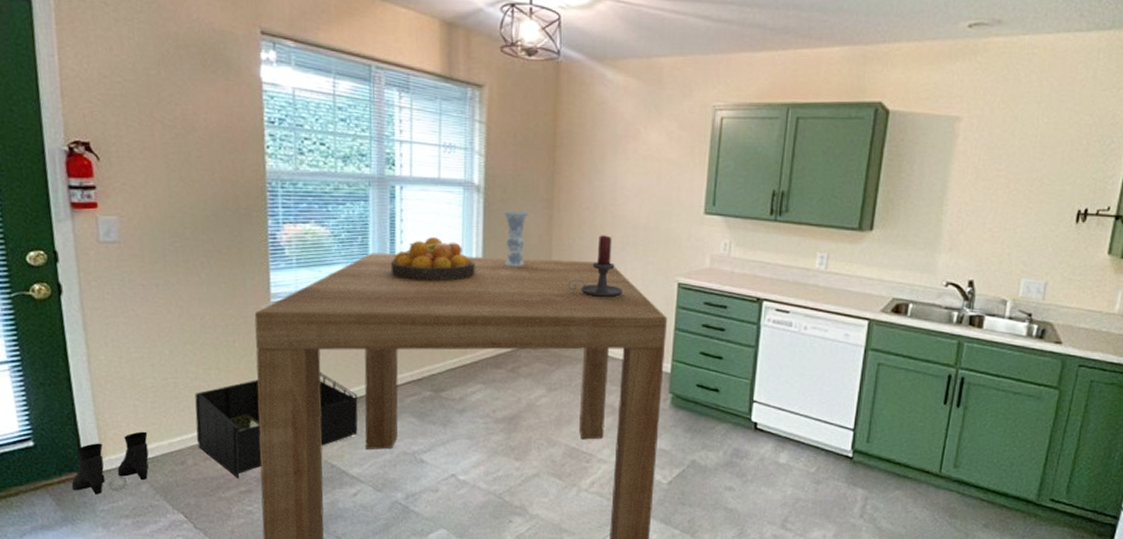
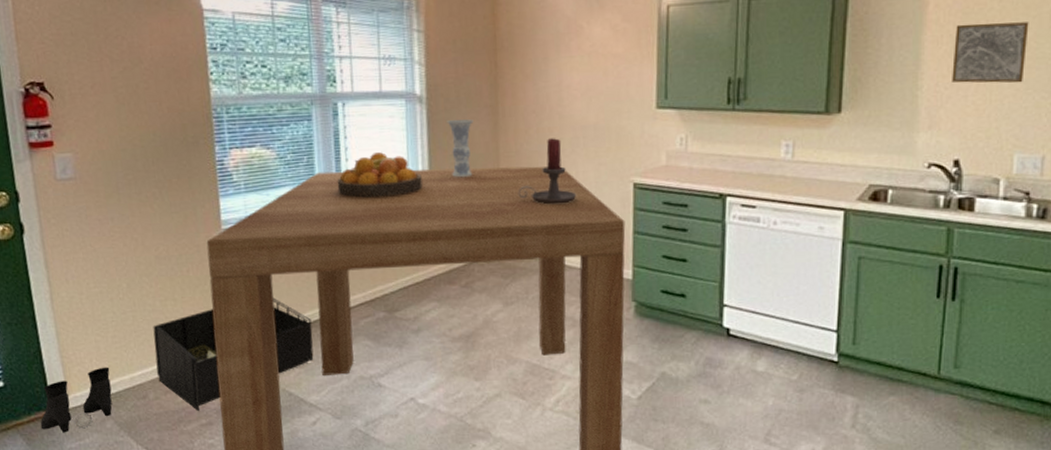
wall art: none [973,157,1044,215] -> present [952,22,1029,83]

